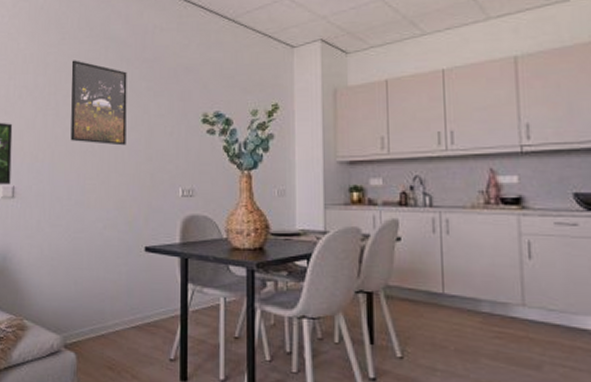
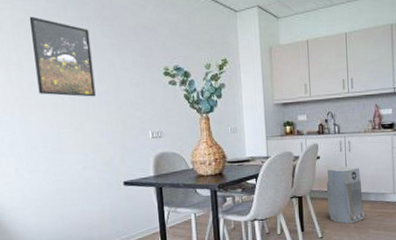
air purifier: none [410,254,472,344] -> present [326,166,364,224]

